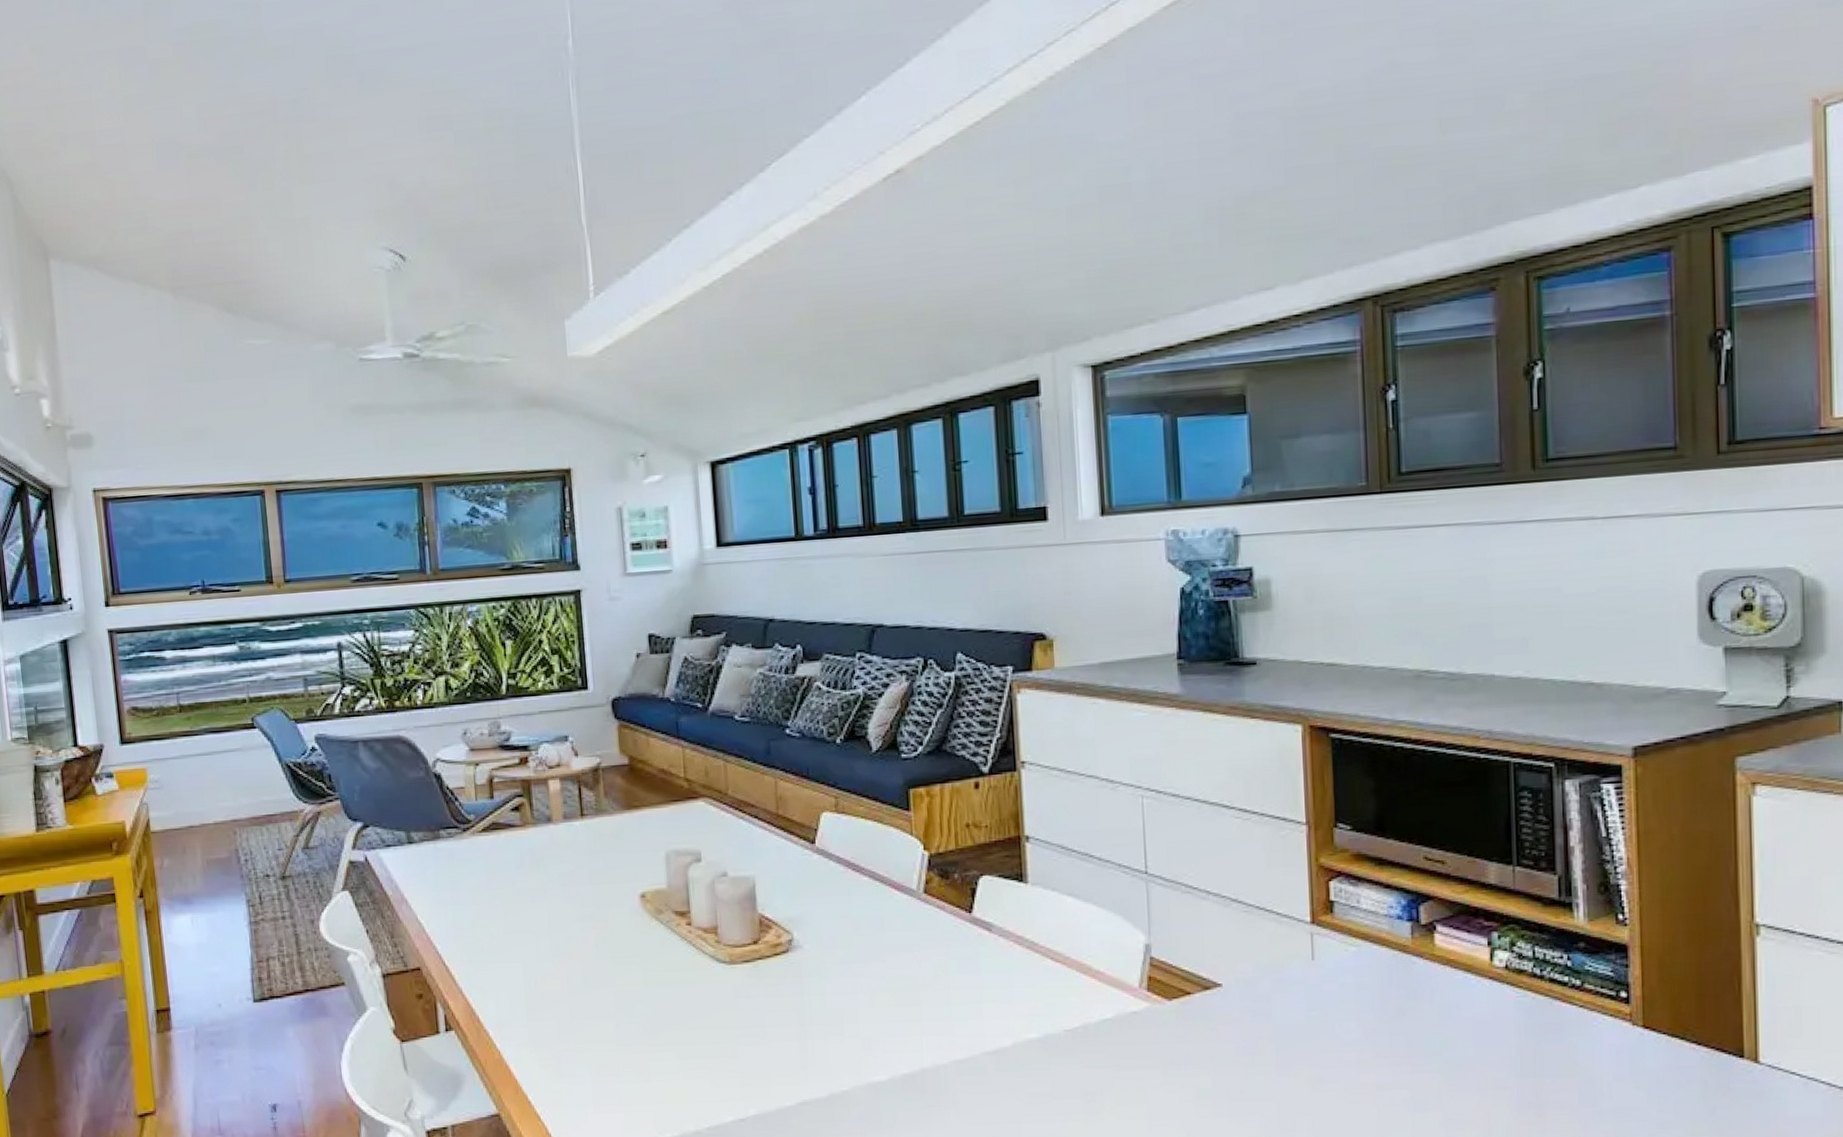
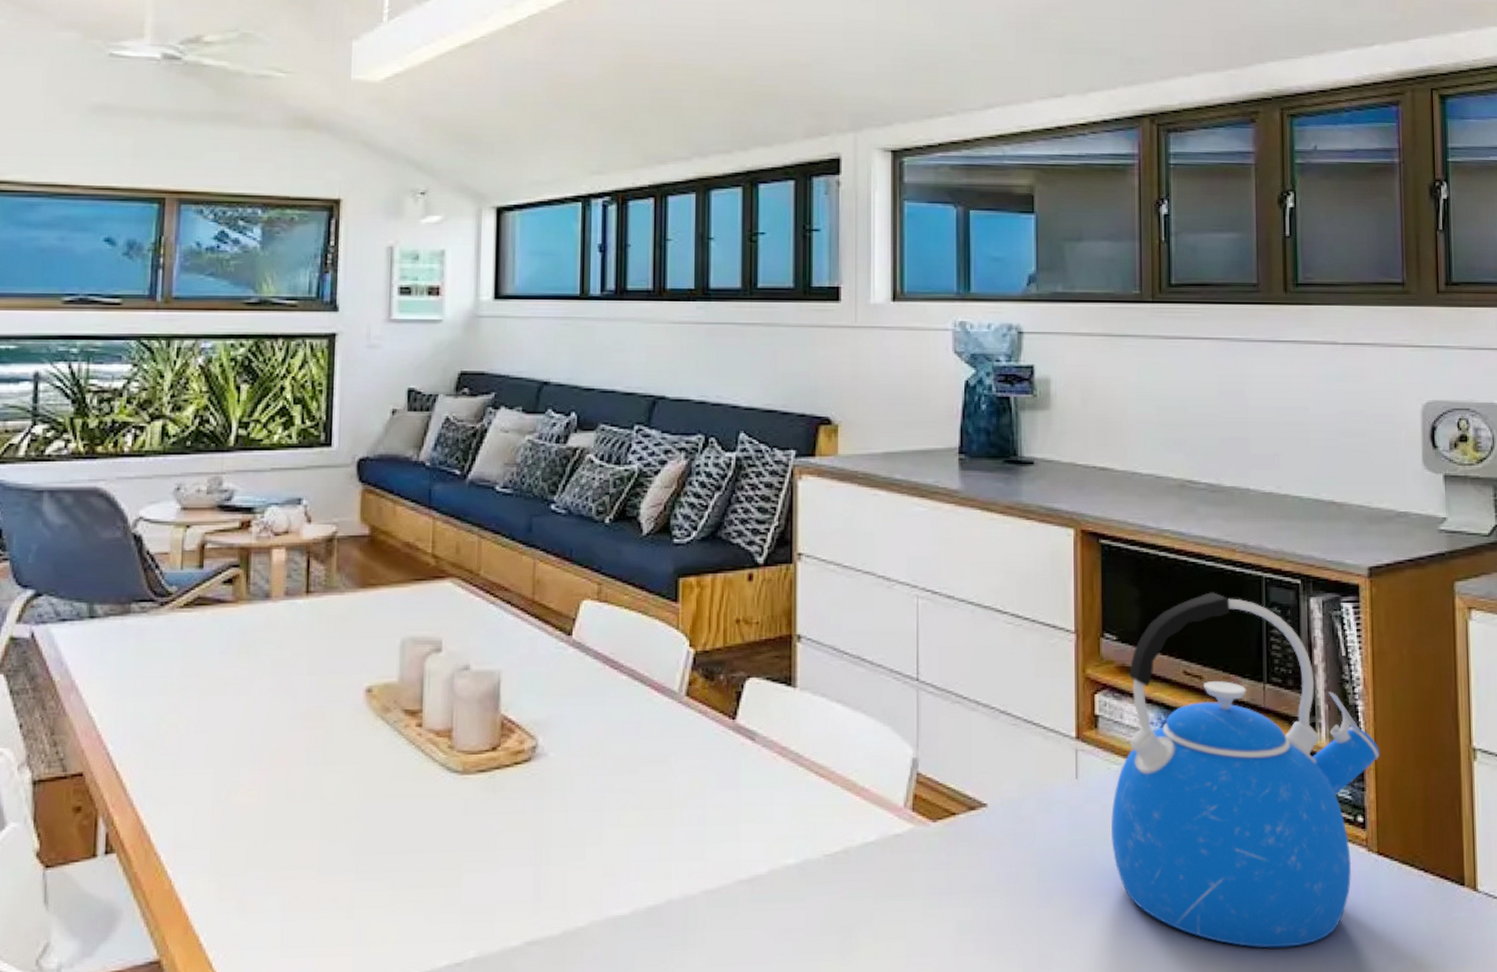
kettle: none [1350,779,1646,1115] -> present [1111,592,1380,949]

